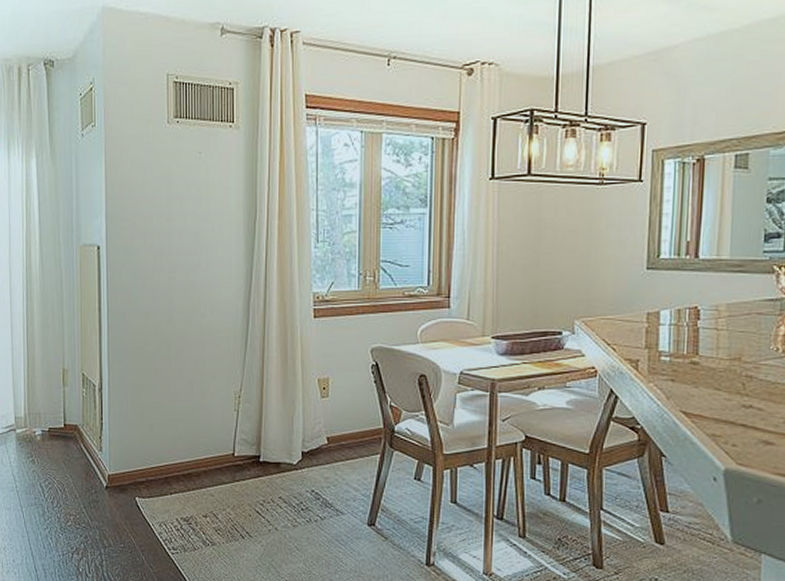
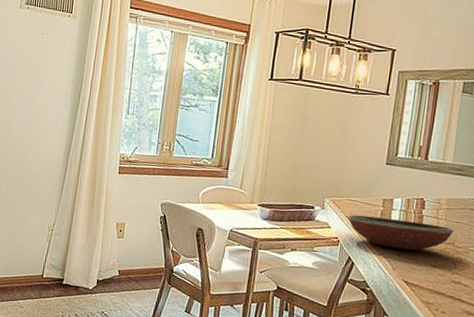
decorative bowl: none [605,336,739,372] -> present [348,214,454,250]

